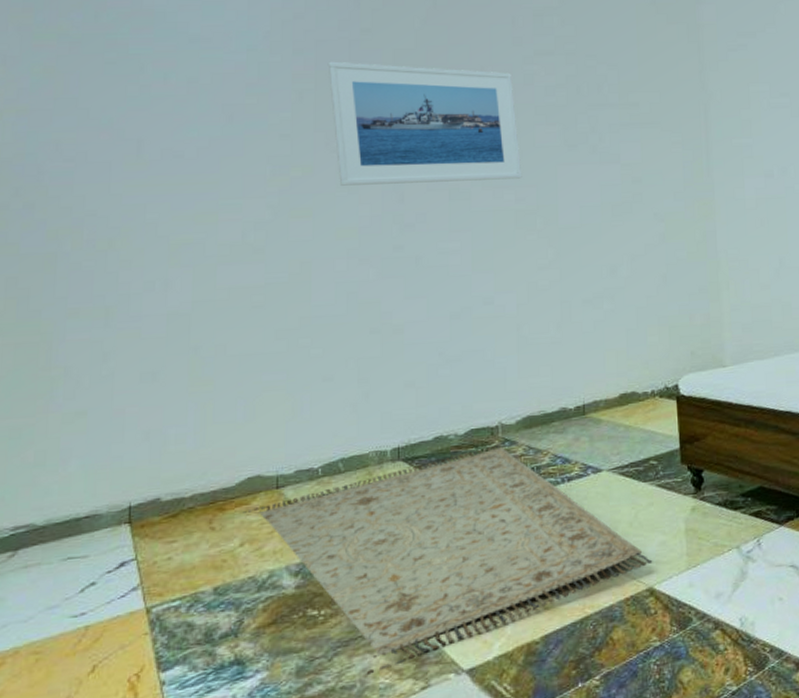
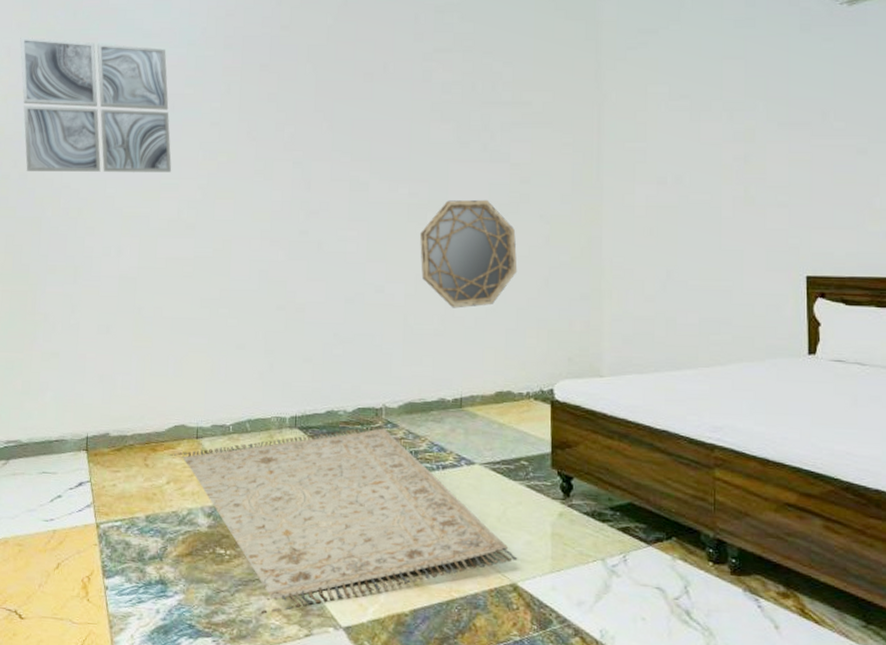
wall art: none [20,42,233,200] -> present [20,37,172,172]
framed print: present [327,61,522,186] -> none [252,56,417,173]
home mirror: none [530,201,635,314] -> present [420,199,518,309]

